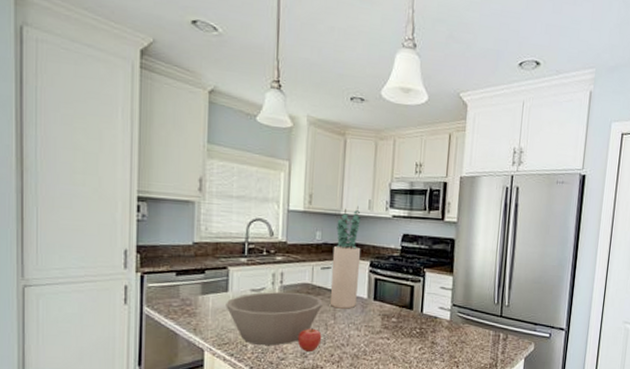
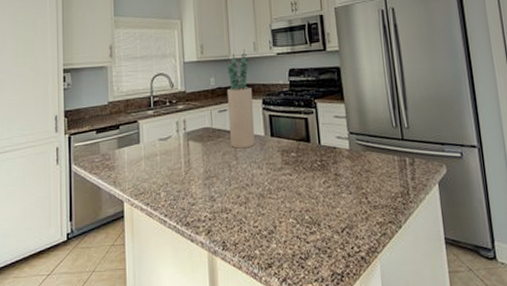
bowl: present [226,292,323,345] -> none [139,138,224,192]
fruit: present [297,328,322,353] -> none [204,171,227,196]

